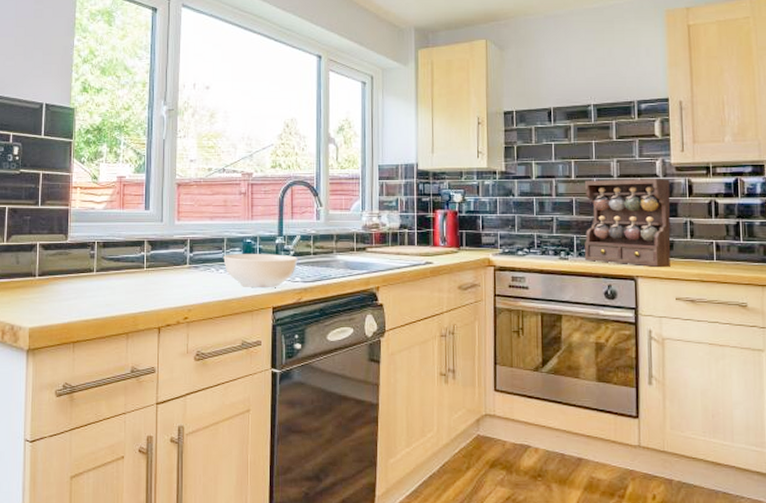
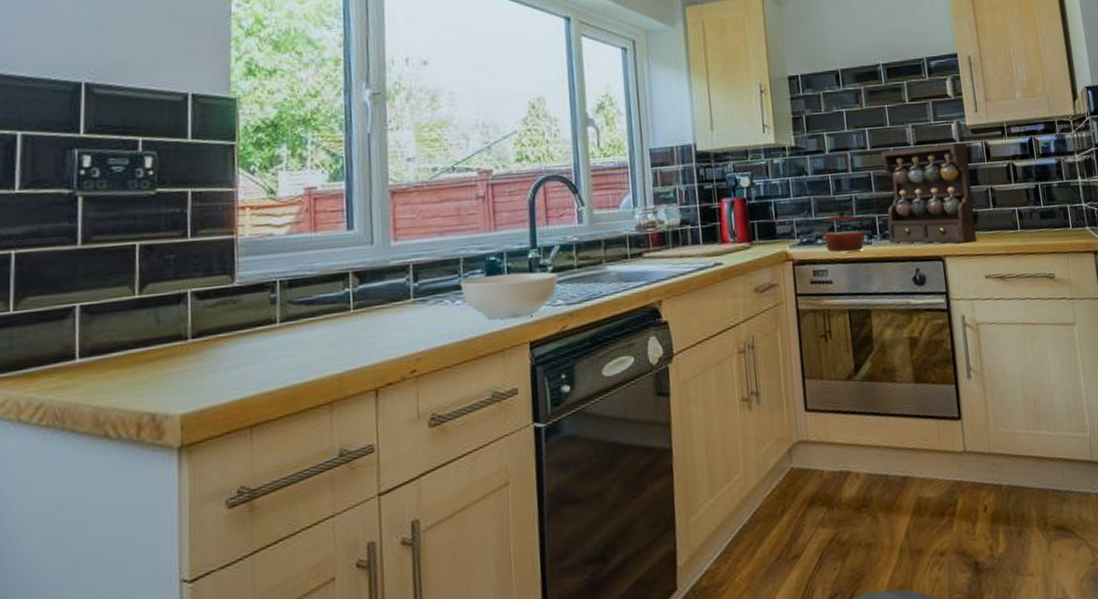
saucepan: none [520,229,566,264] -> present [819,211,869,253]

